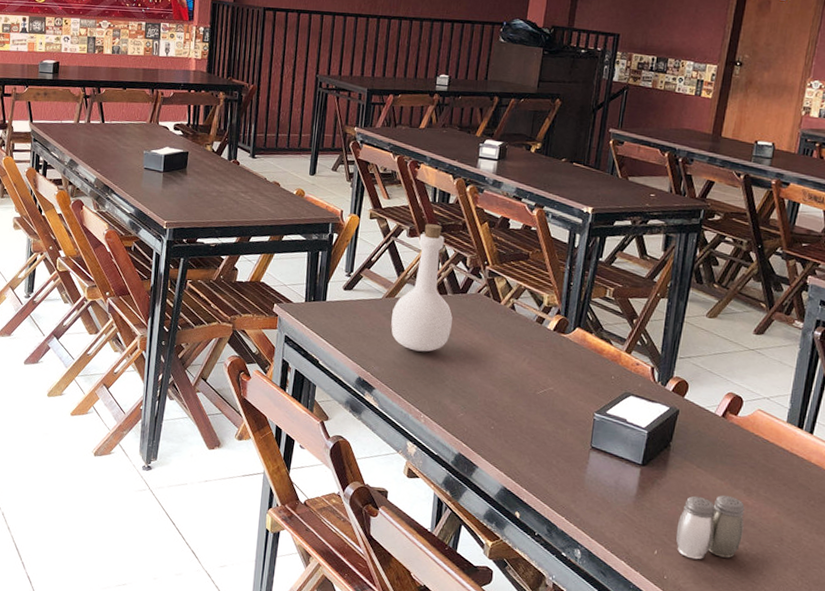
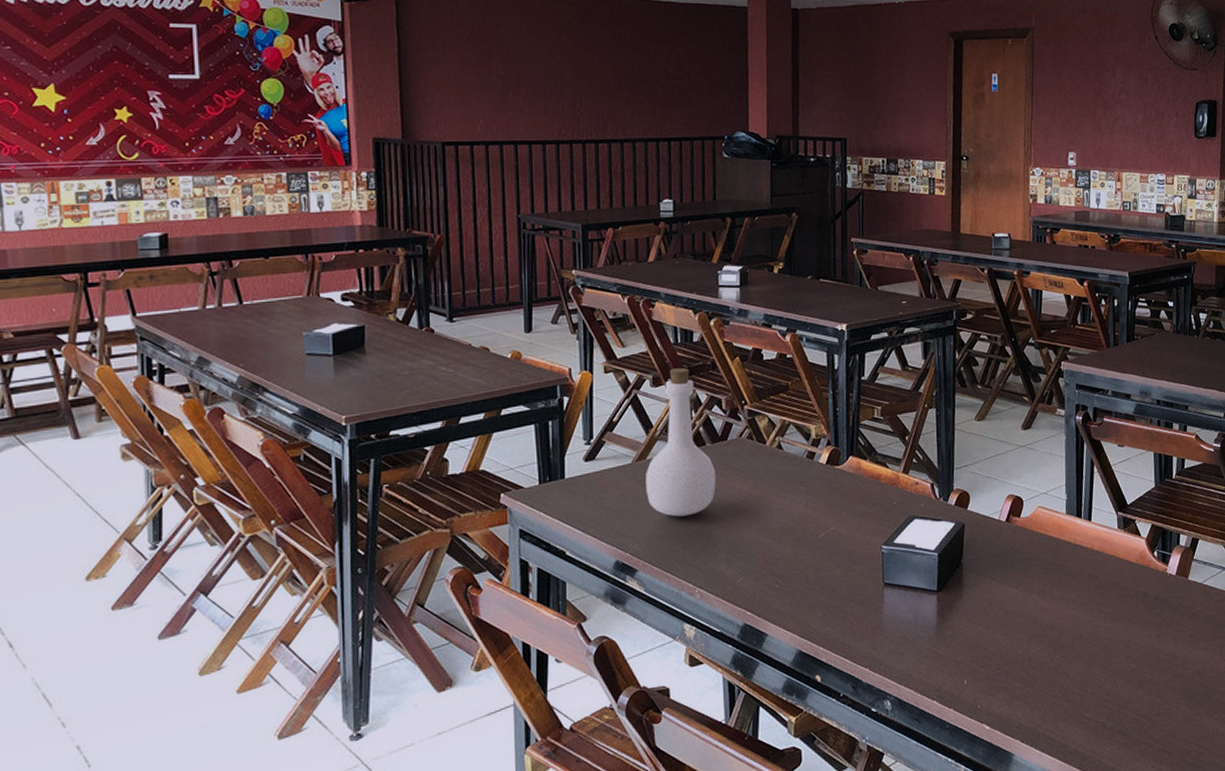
salt and pepper shaker: present [675,495,745,560] -> none [981,602,1045,680]

